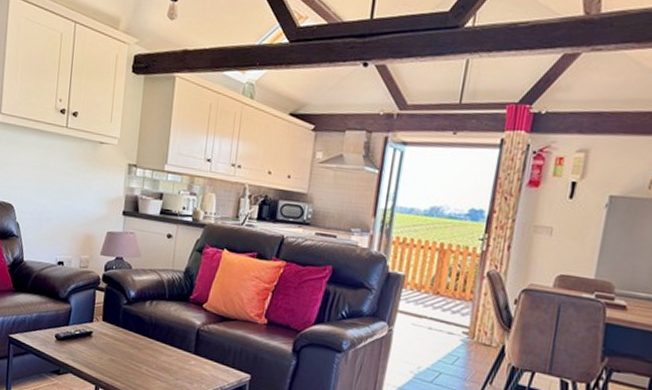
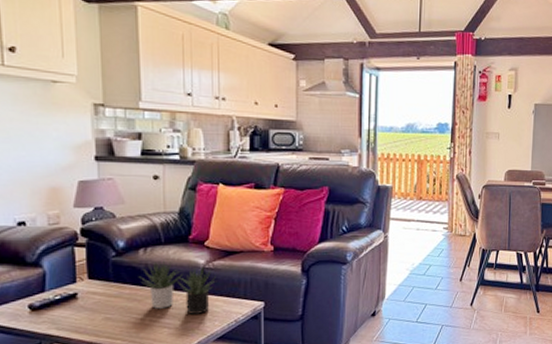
succulent plant: none [143,315,209,374] -> present [139,260,216,314]

